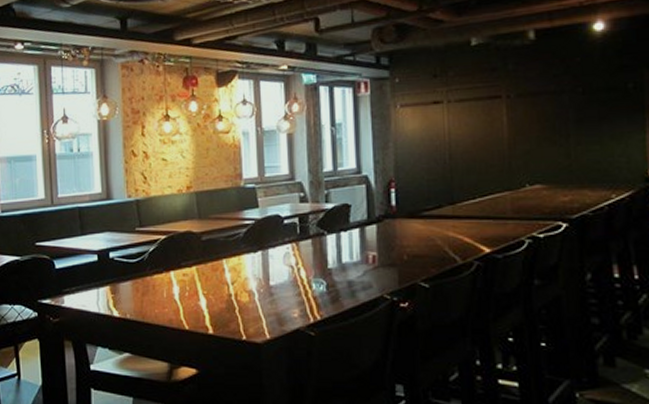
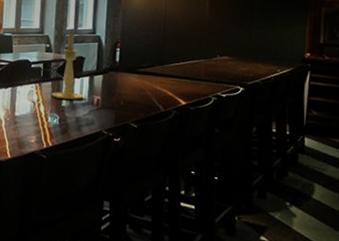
candle holder: none [314,174,355,259] -> present [52,32,84,100]

